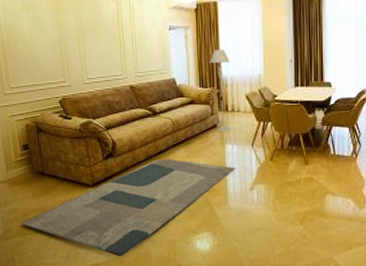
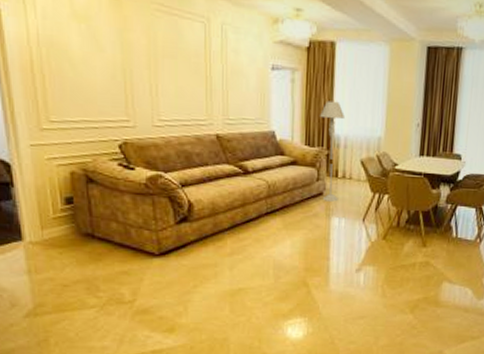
rug: present [21,159,236,257] -> none [59,228,341,342]

